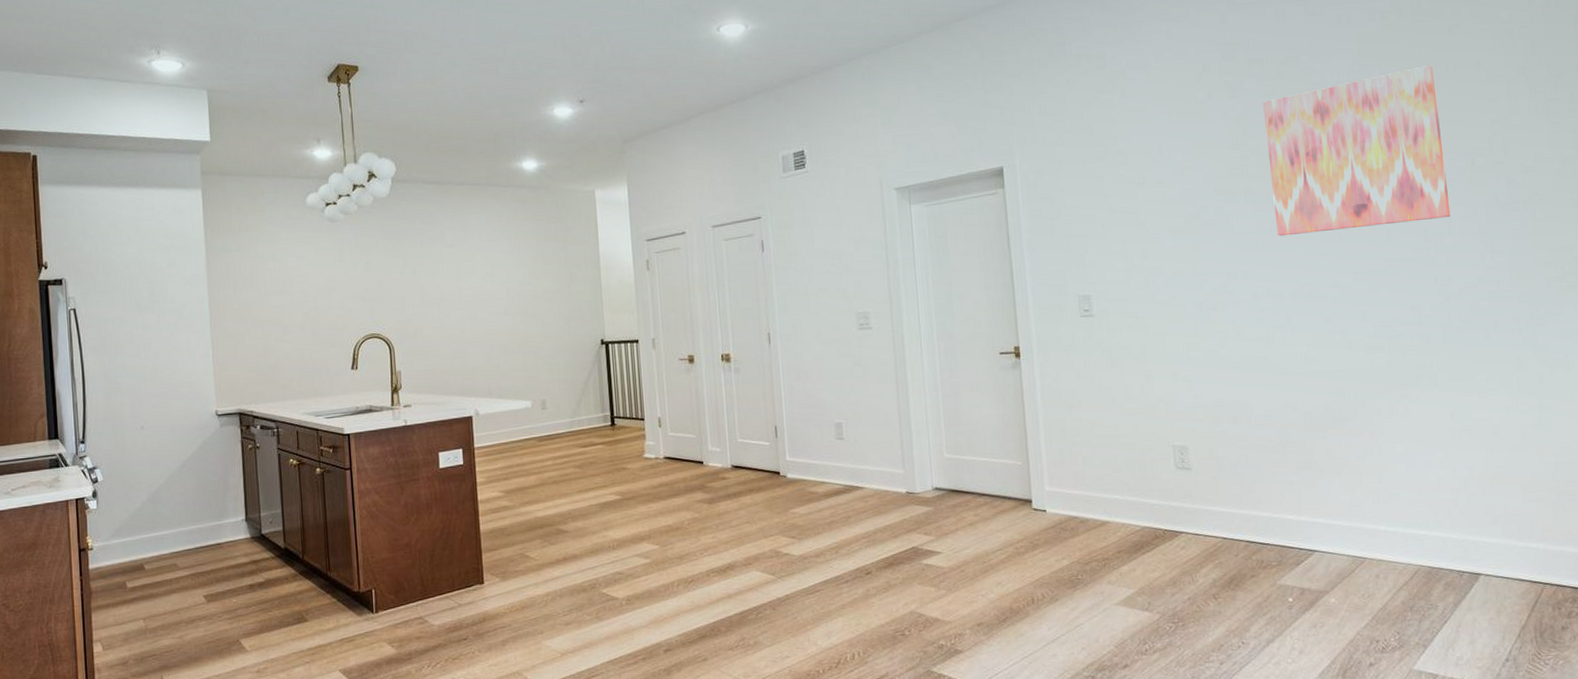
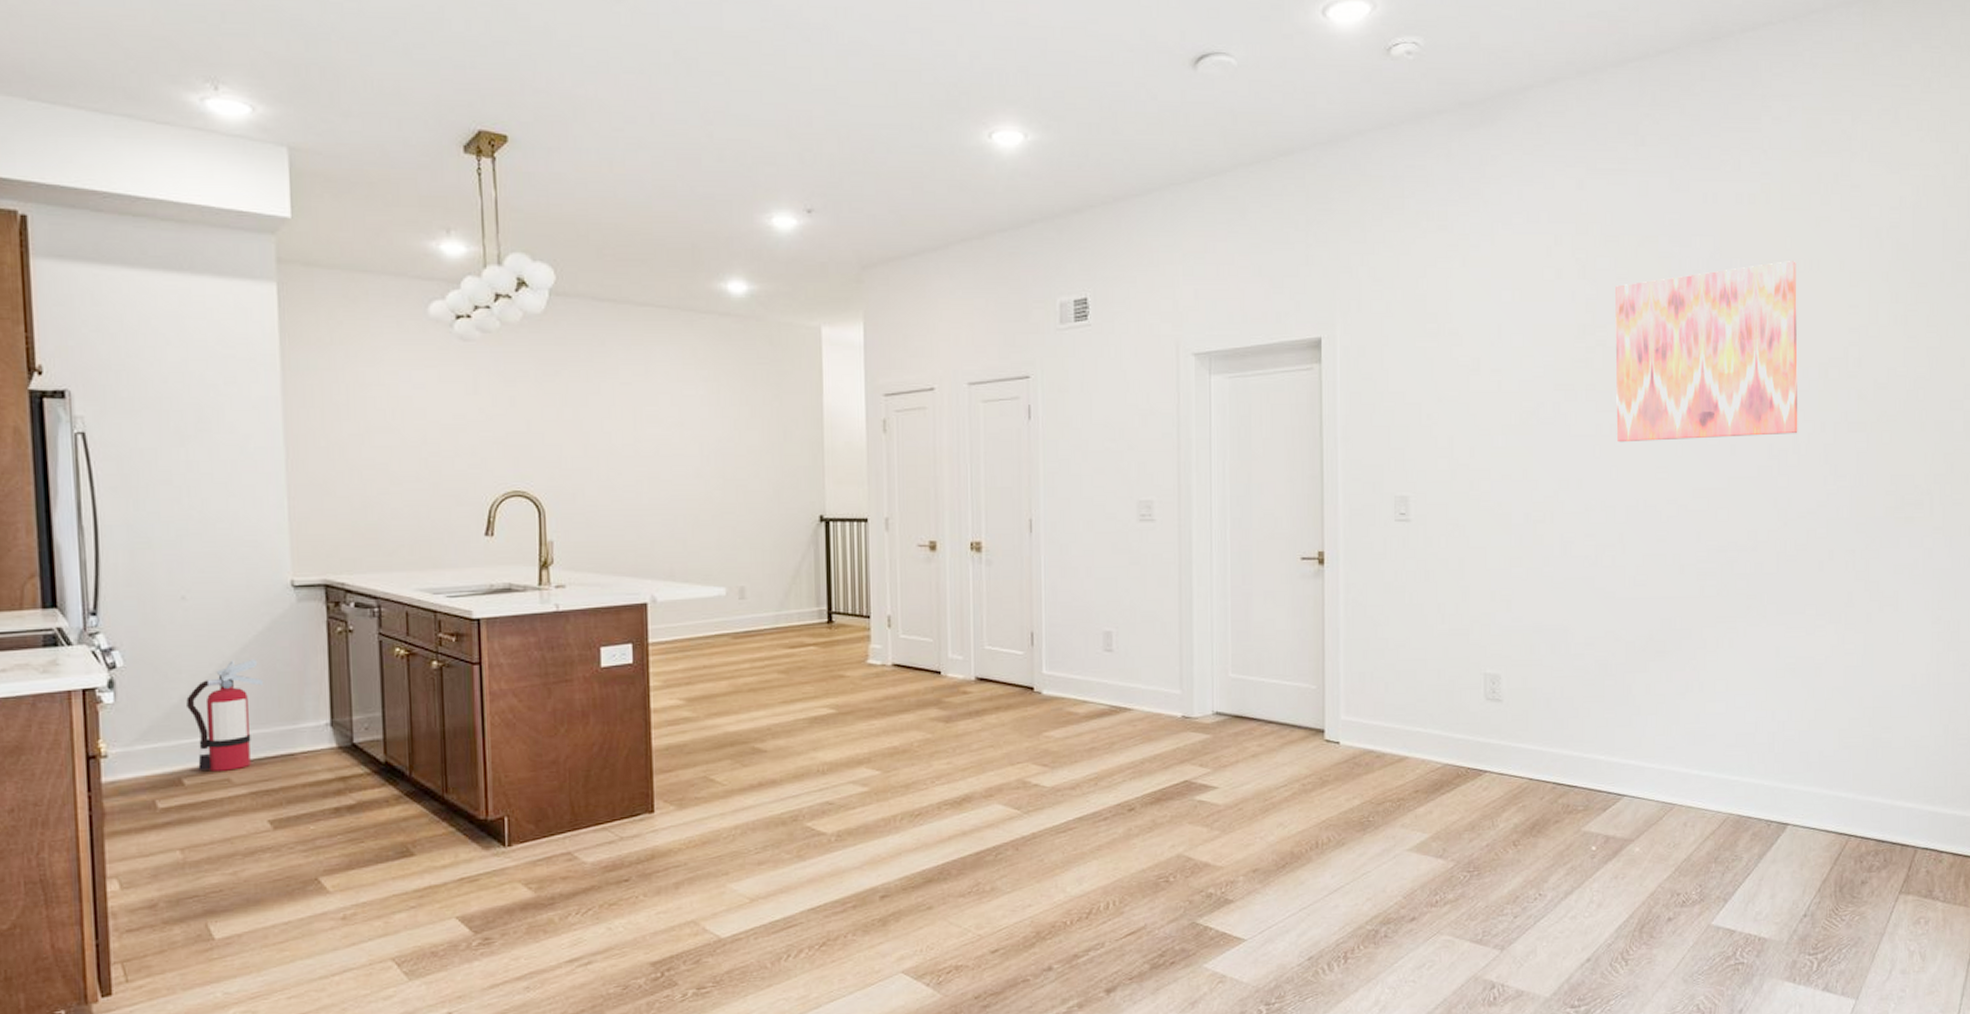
fire extinguisher: none [145,471,198,559] -> present [186,658,264,771]

